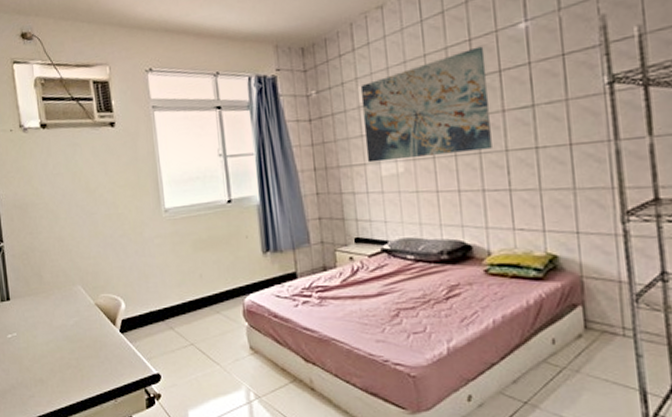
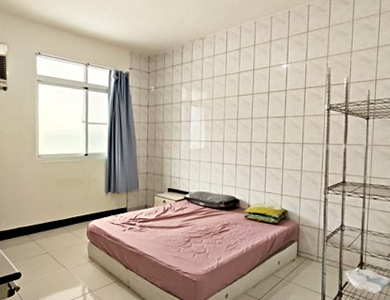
wall art: present [360,46,492,163] -> none [182,75,261,141]

